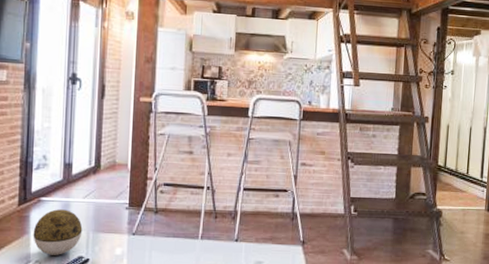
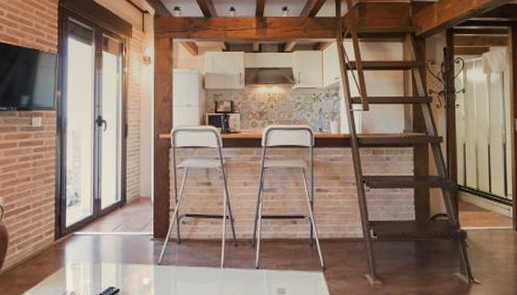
decorative ball: present [33,209,83,255] -> none [68,243,112,286]

